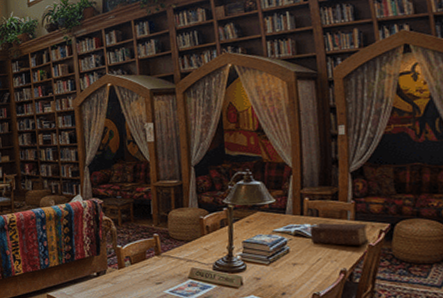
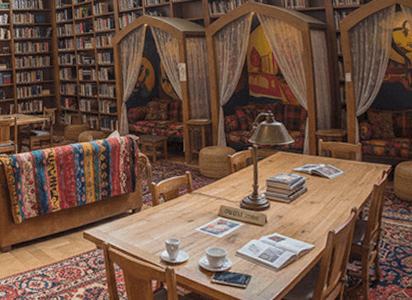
bible: present [309,223,369,246] -> none [324,164,375,186]

